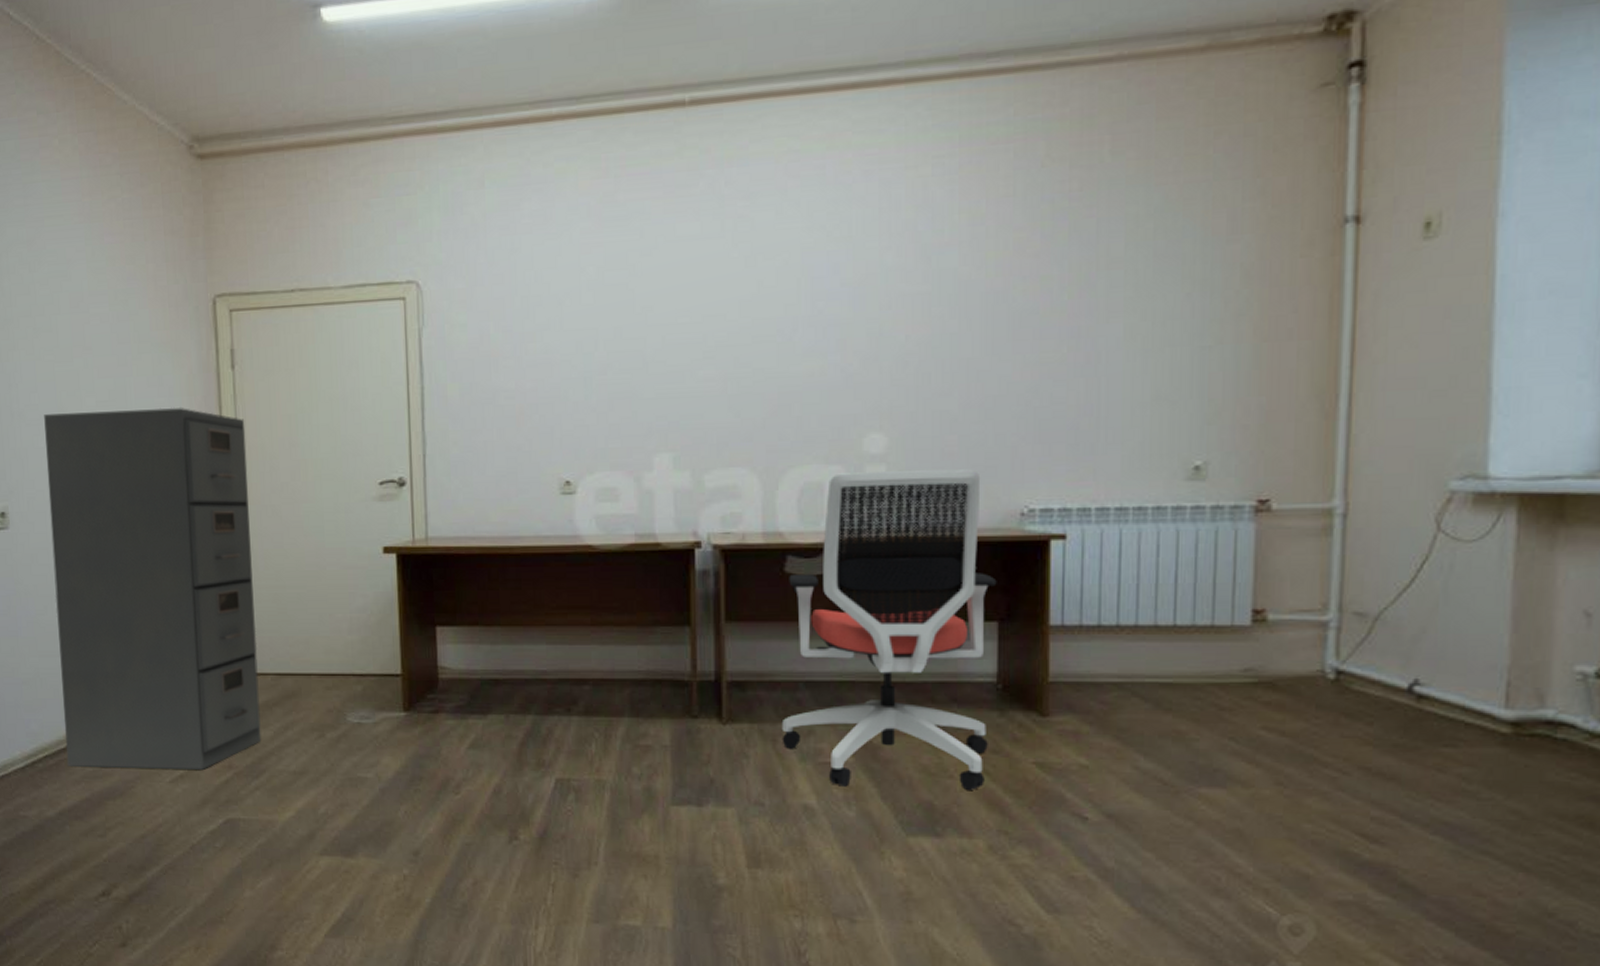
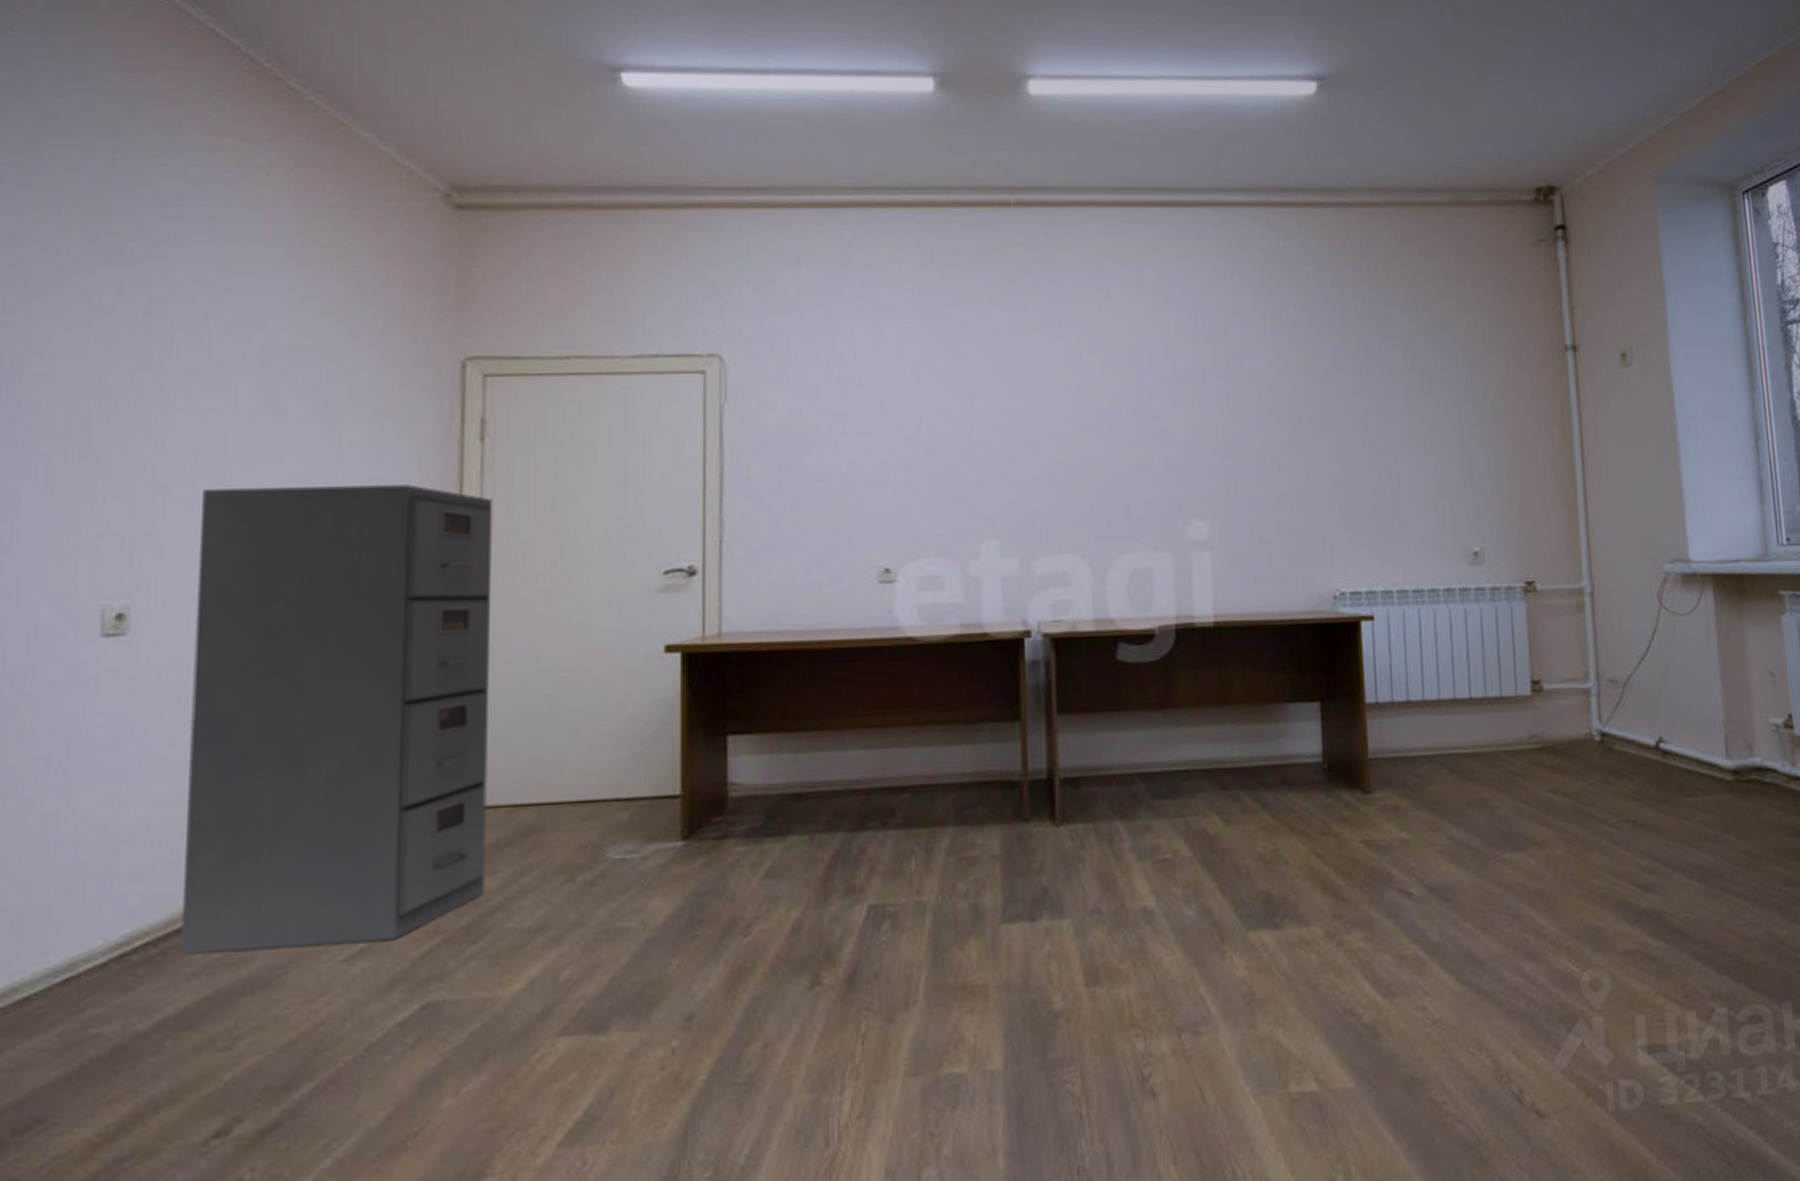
office chair: present [781,469,997,790] -> none [1117,555,1319,884]

